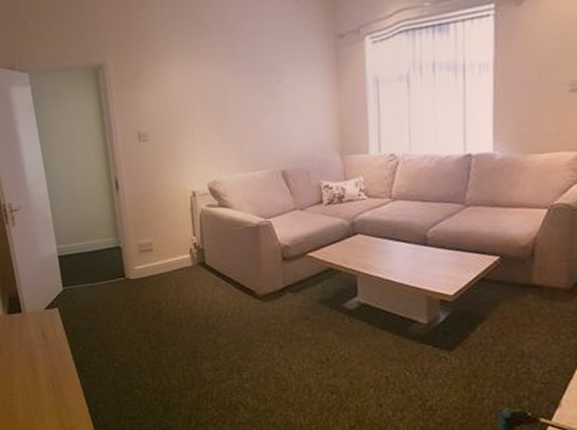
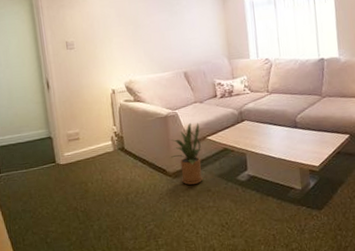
house plant: none [260,234,301,310] -> present [169,122,203,185]

